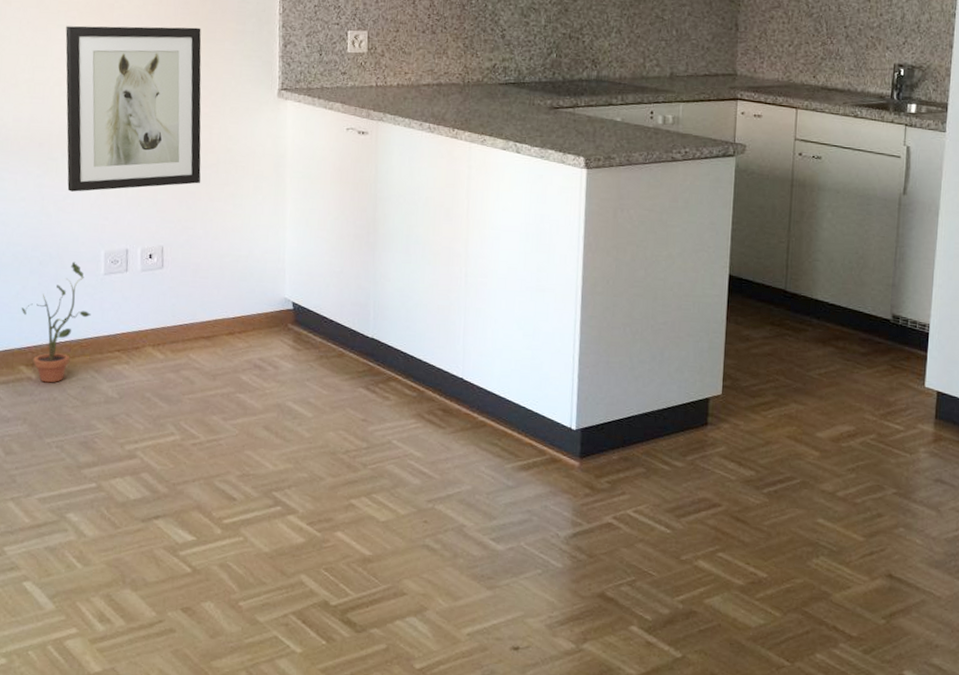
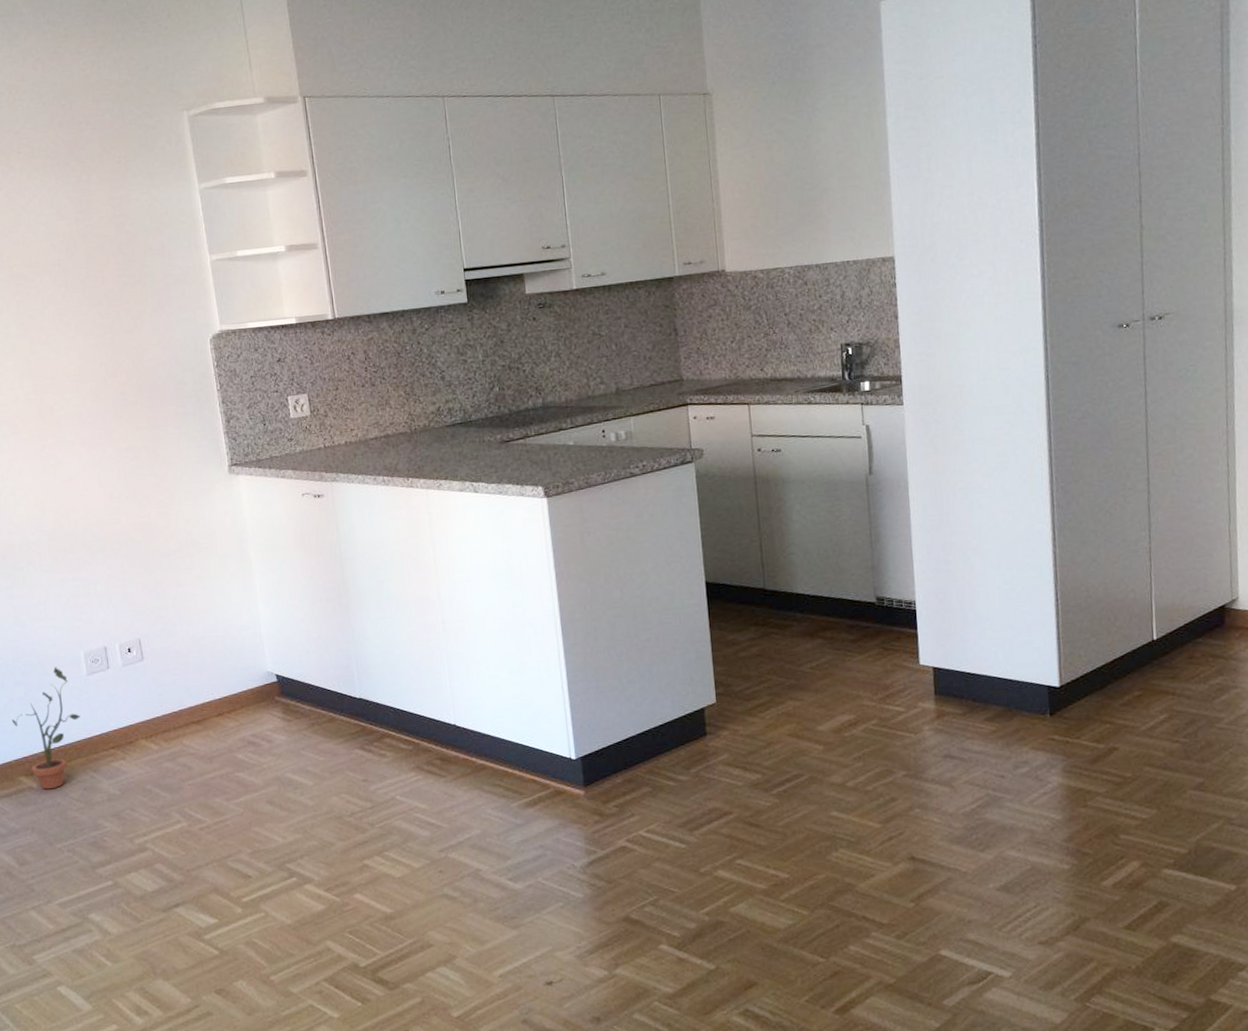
wall art: present [65,25,202,192] -> none [10,416,167,599]

